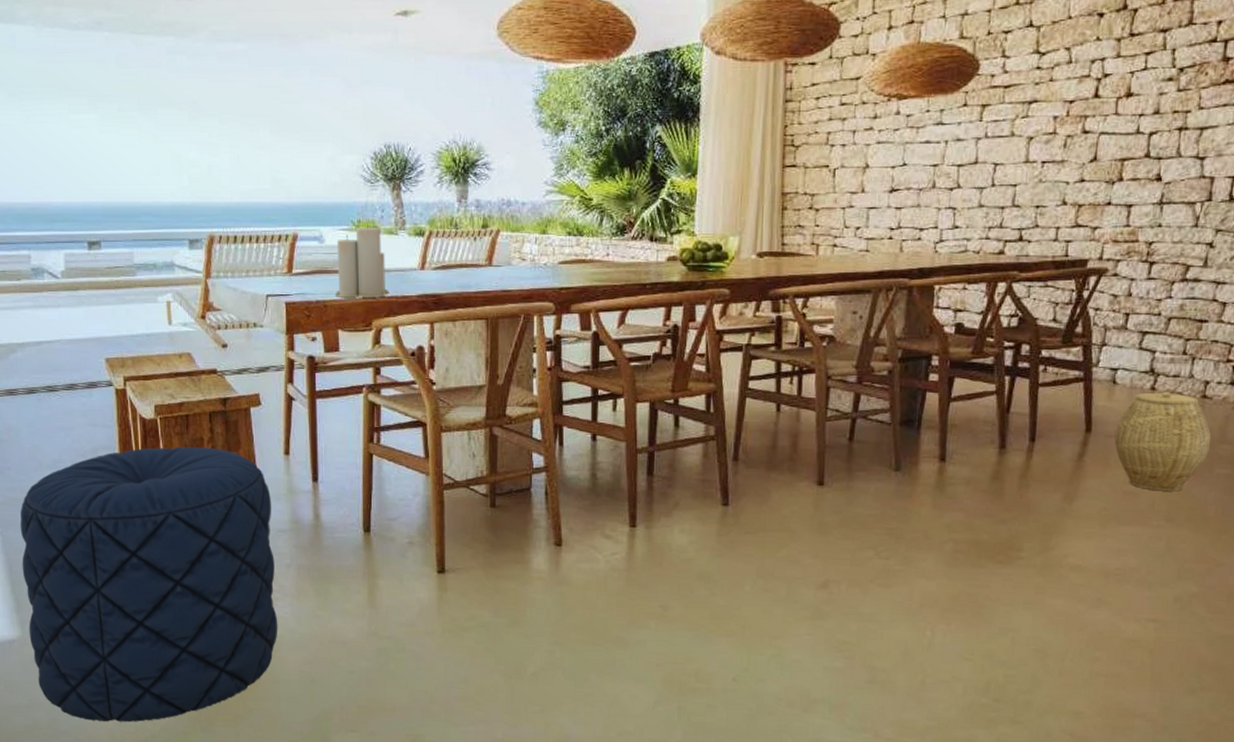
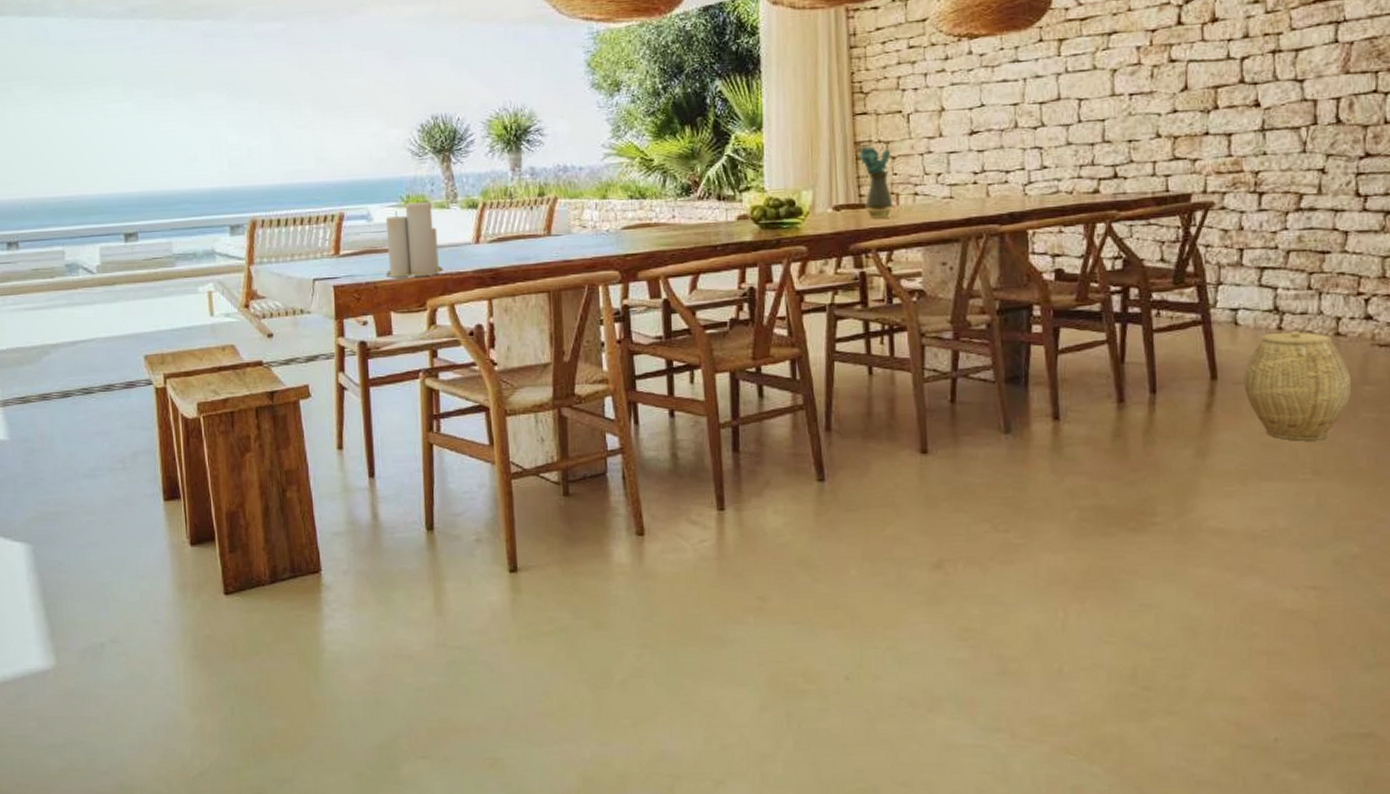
pouf: present [20,447,278,722] -> none [54,446,337,759]
vase: none [784,194,814,267] -> present [857,142,893,219]

